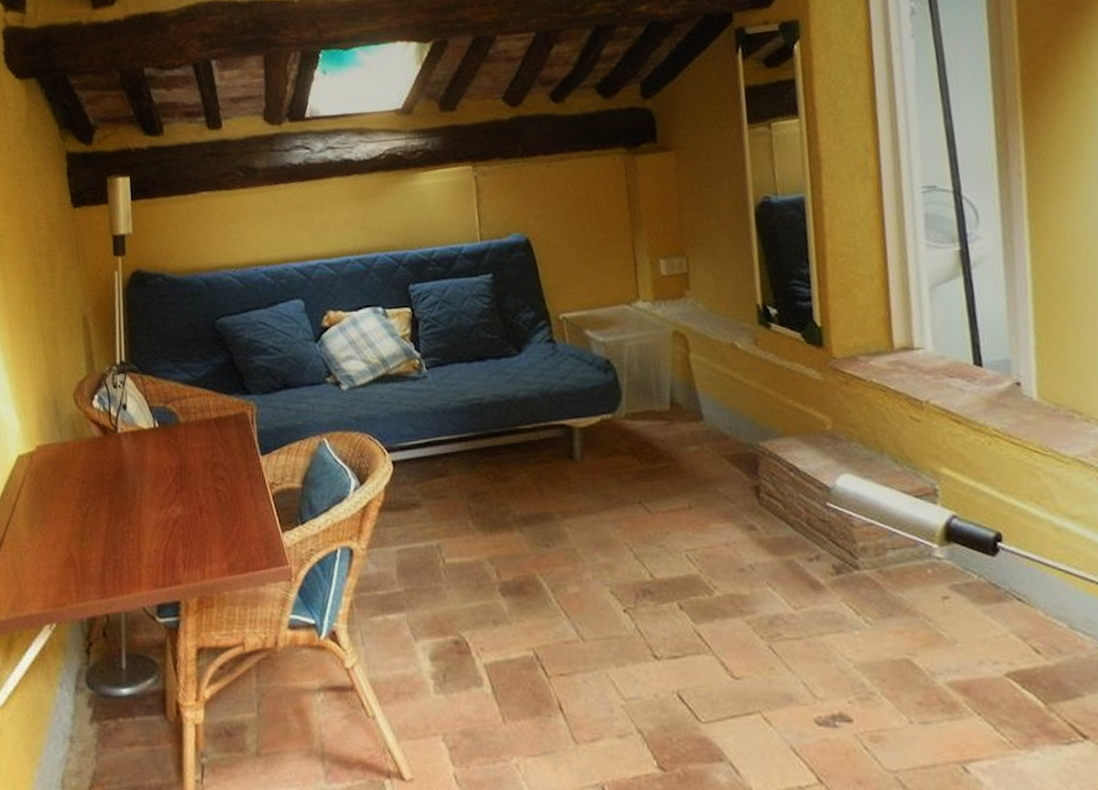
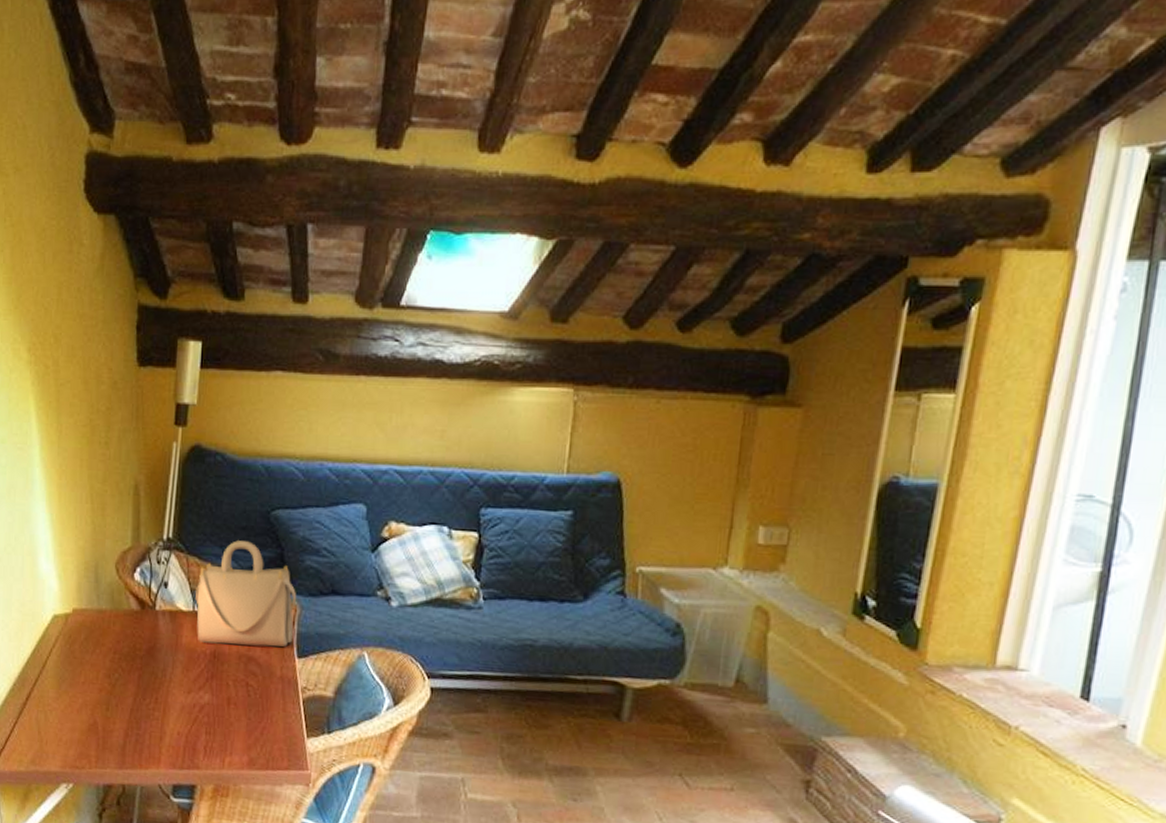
handbag: none [154,352,254,457] -> present [195,540,297,648]

